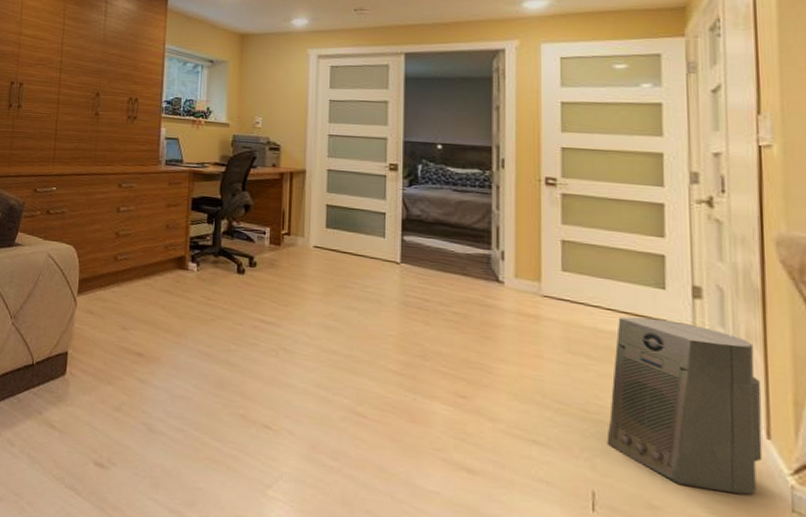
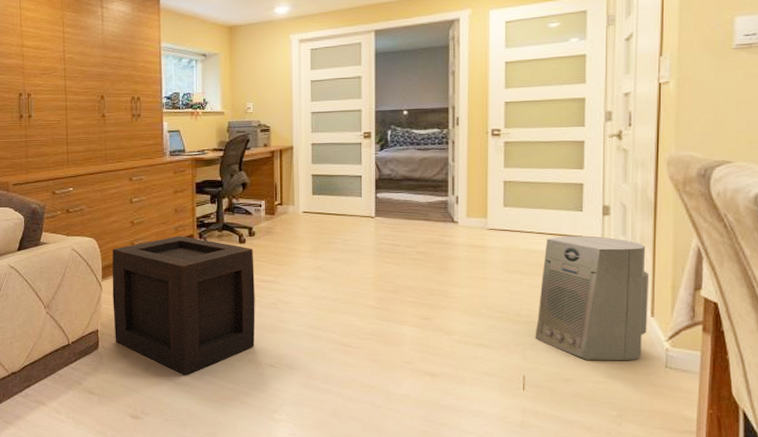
wooden crate: none [85,255,254,423] -> present [112,236,255,375]

